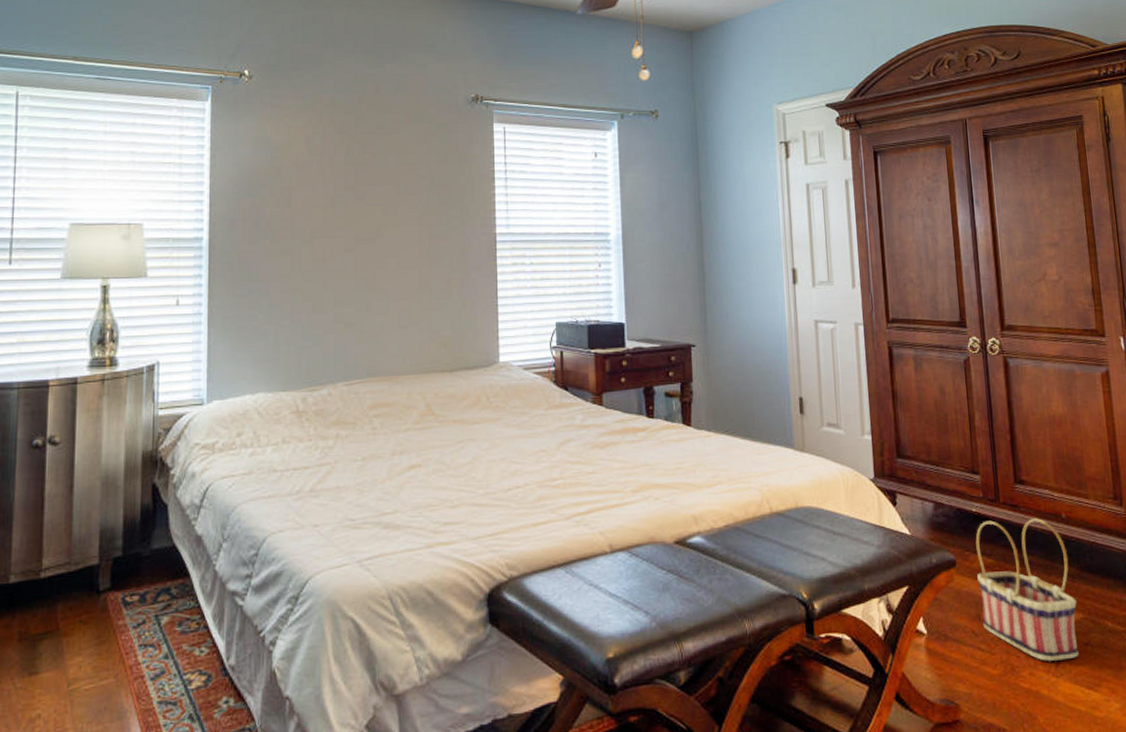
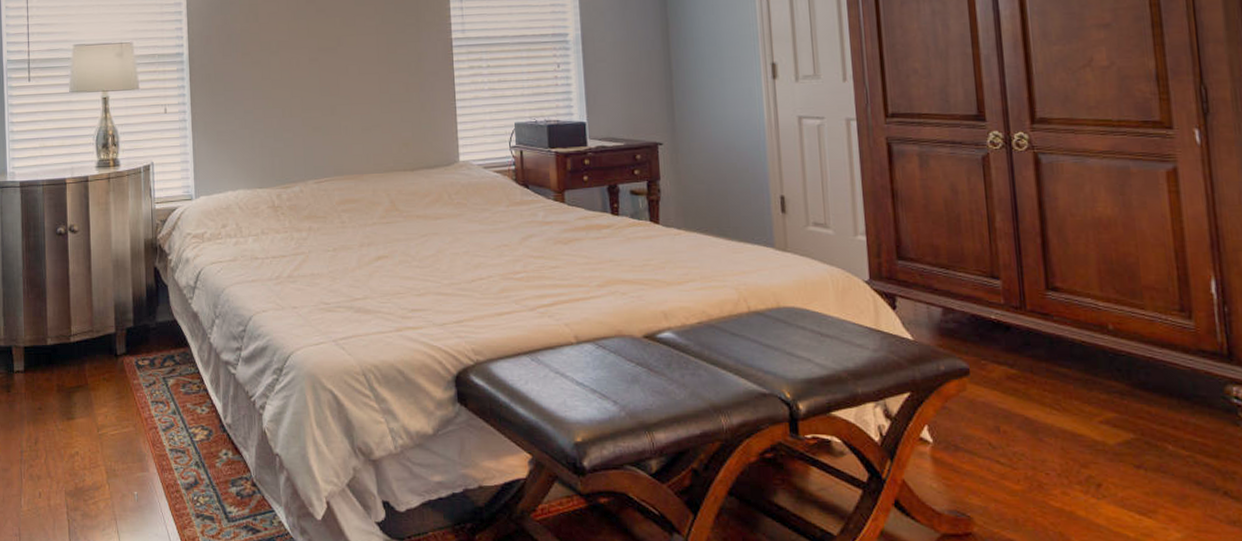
basket: present [975,518,1079,661] -> none [994,329,1128,482]

